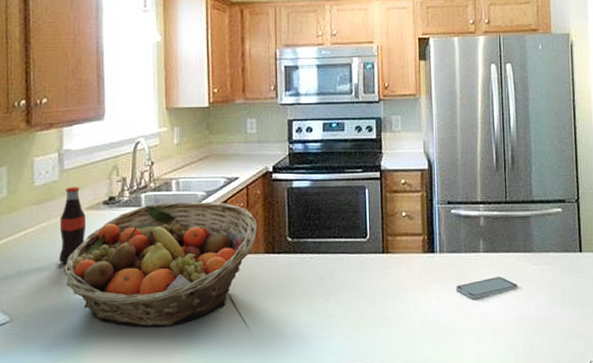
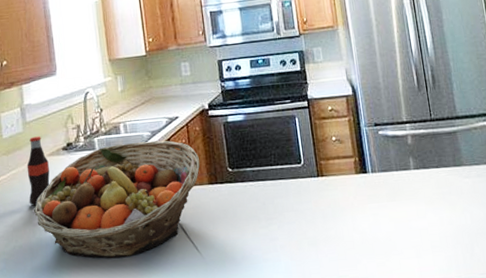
smartphone: present [455,277,519,299] -> none [390,191,453,215]

